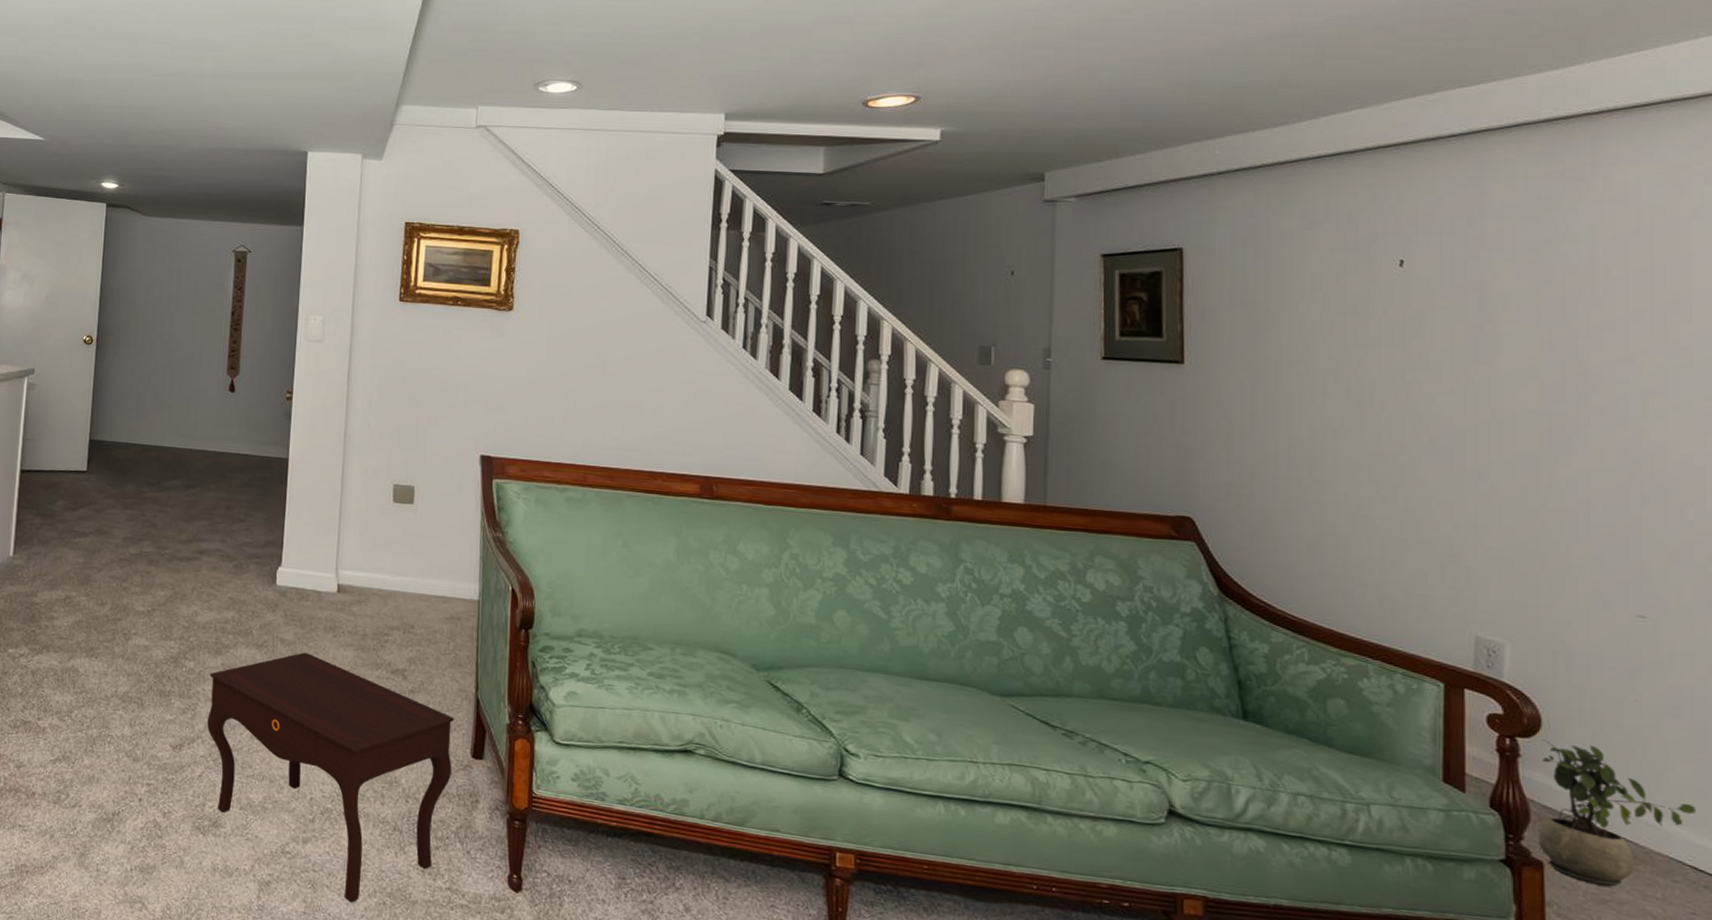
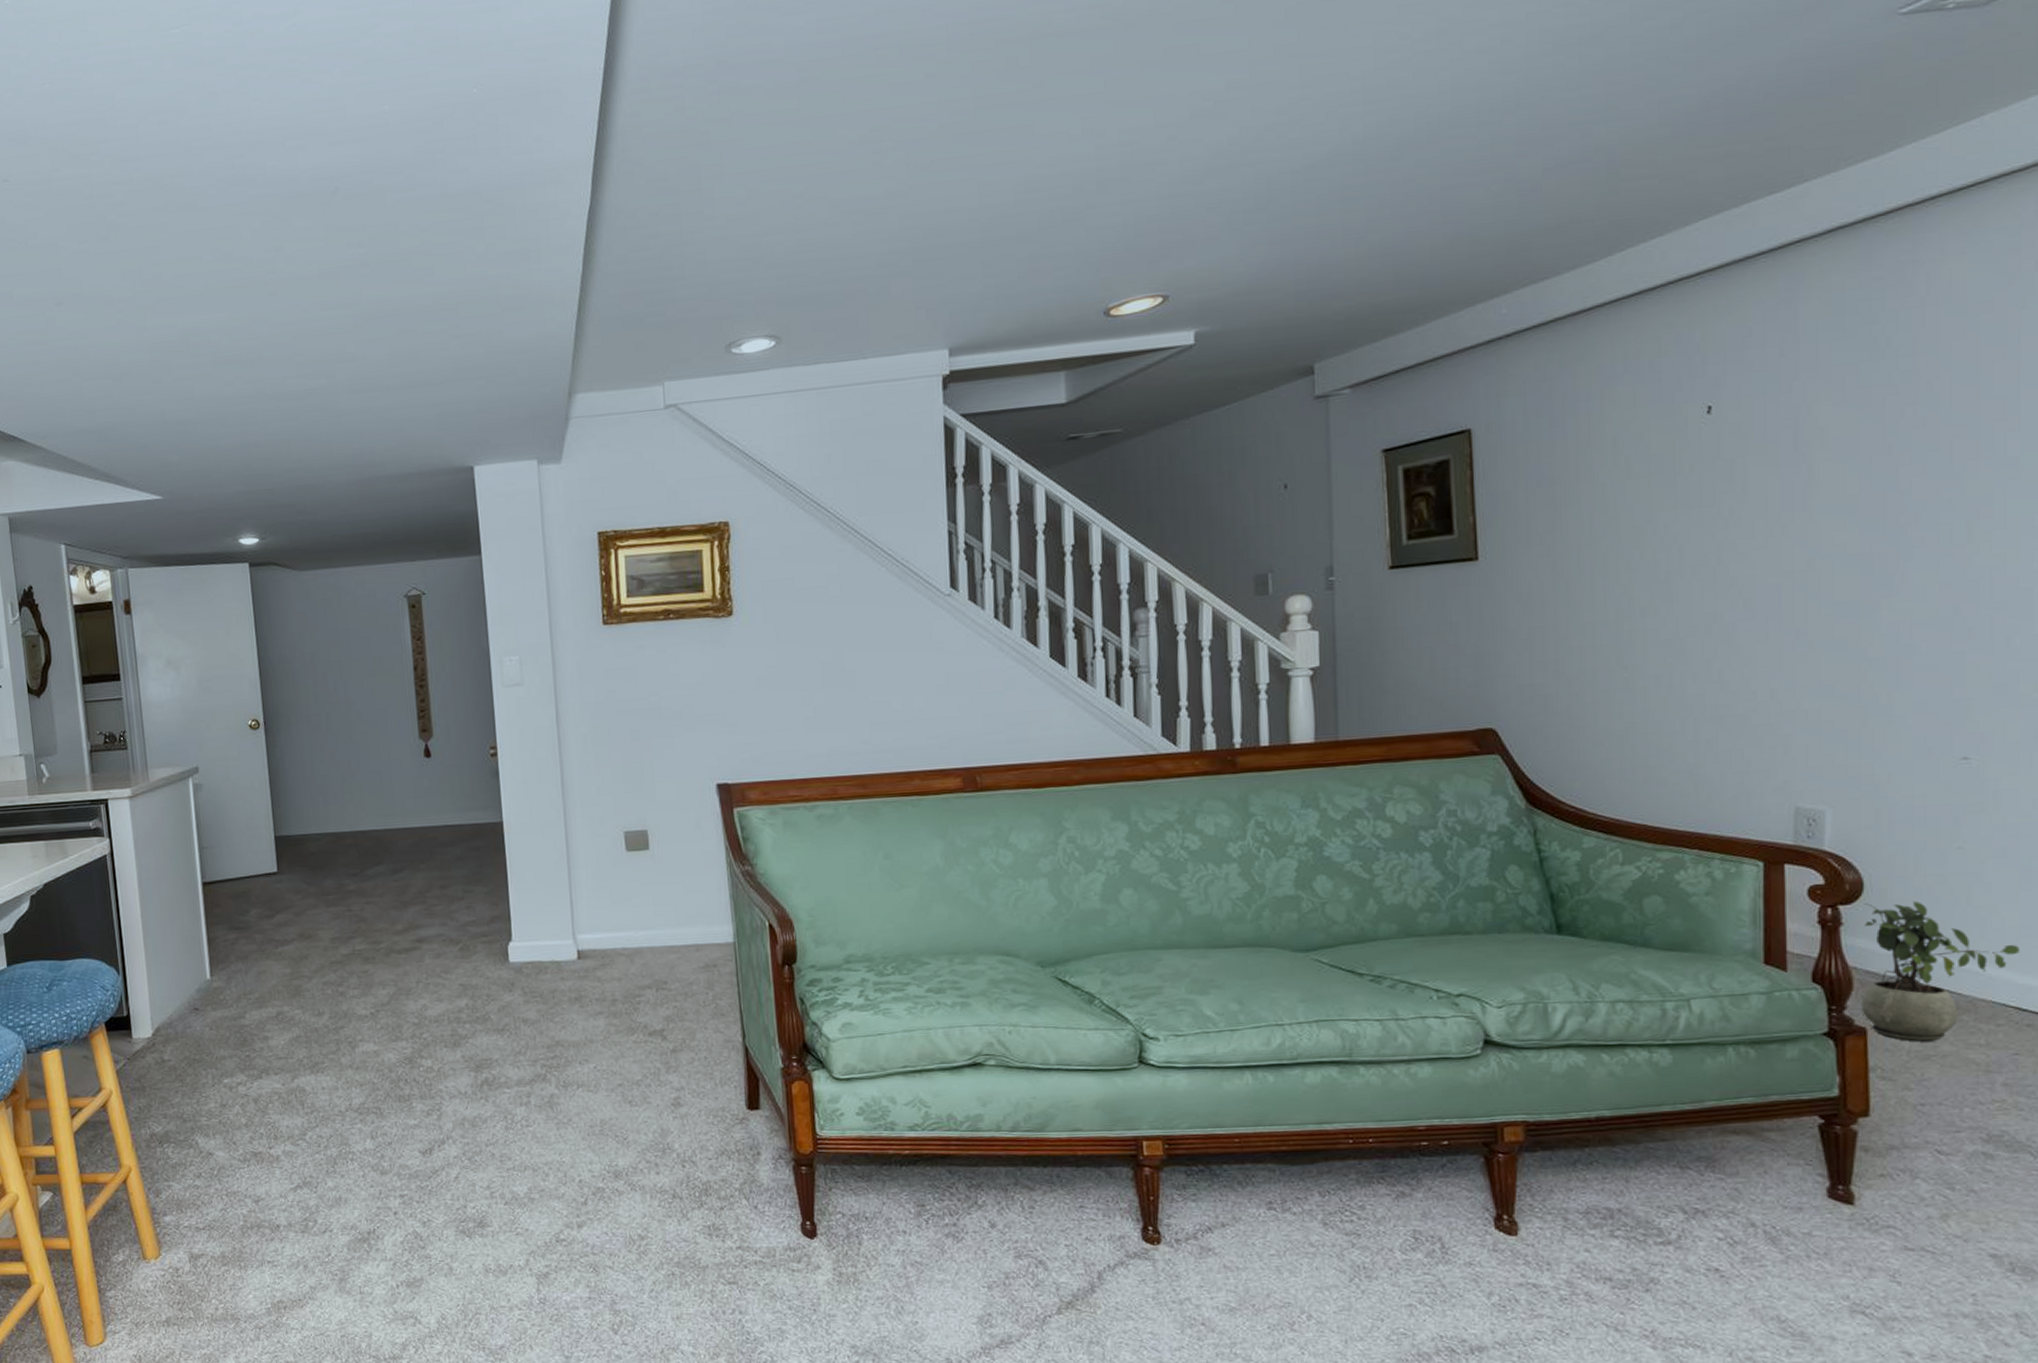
side table: present [207,652,454,903] -> none [450,1029,728,1279]

